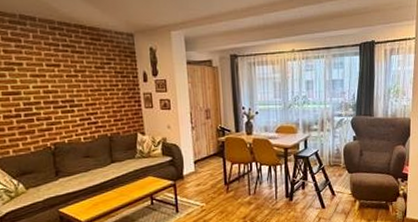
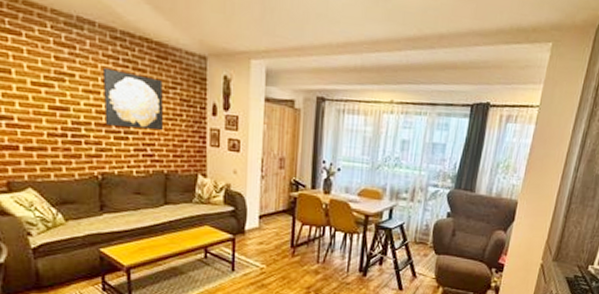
wall art: none [45,54,104,103] -> present [102,68,164,131]

